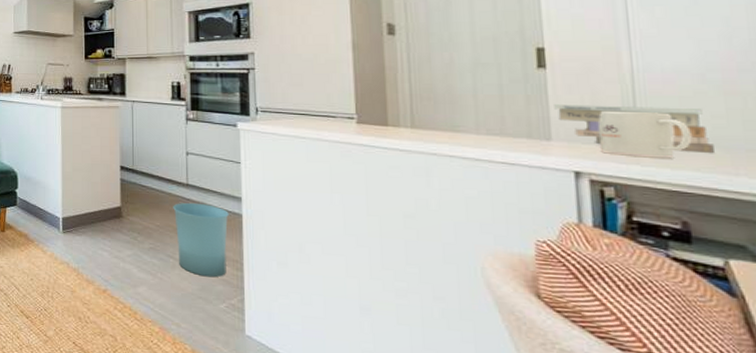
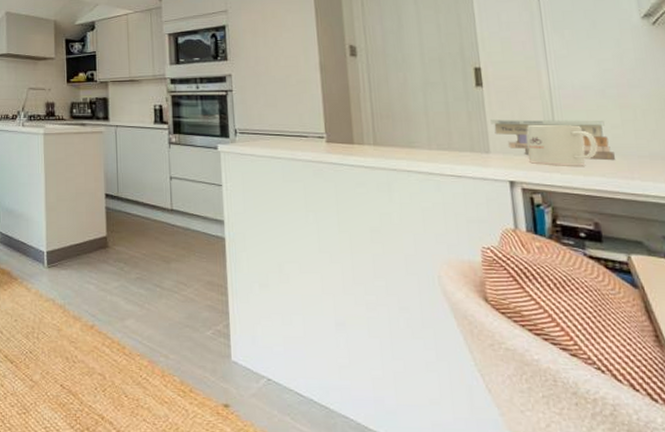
waste bin: present [173,202,229,277] -> none [158,228,212,304]

